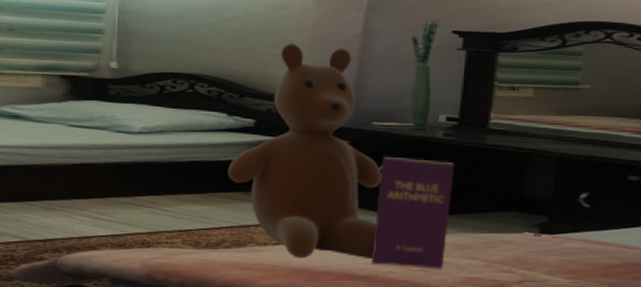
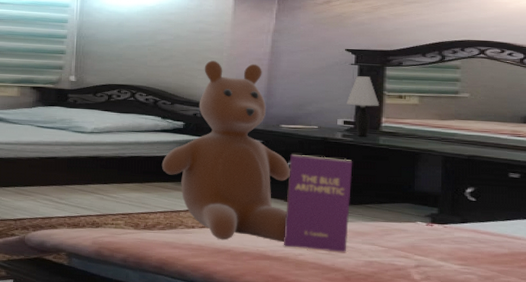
vase: present [410,18,440,131] -> none [311,39,335,132]
table lamp: none [450,63,489,137] -> present [346,76,380,138]

